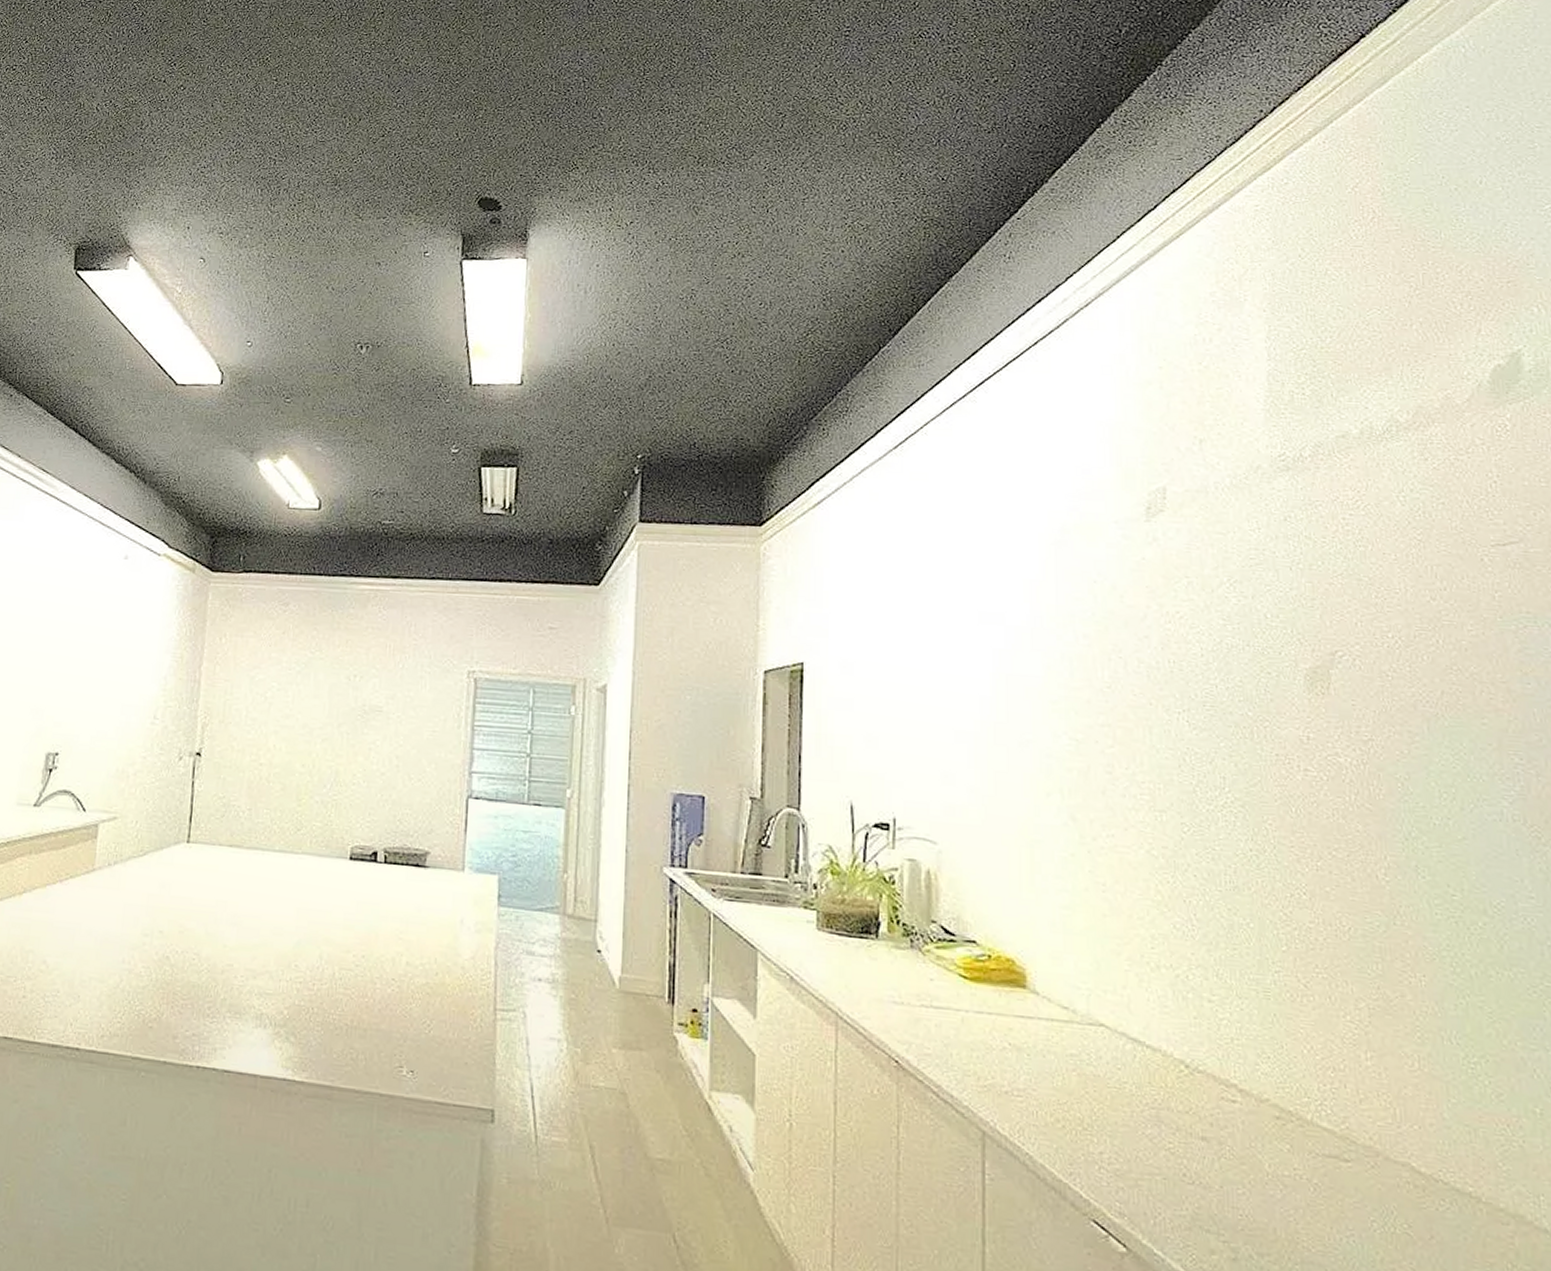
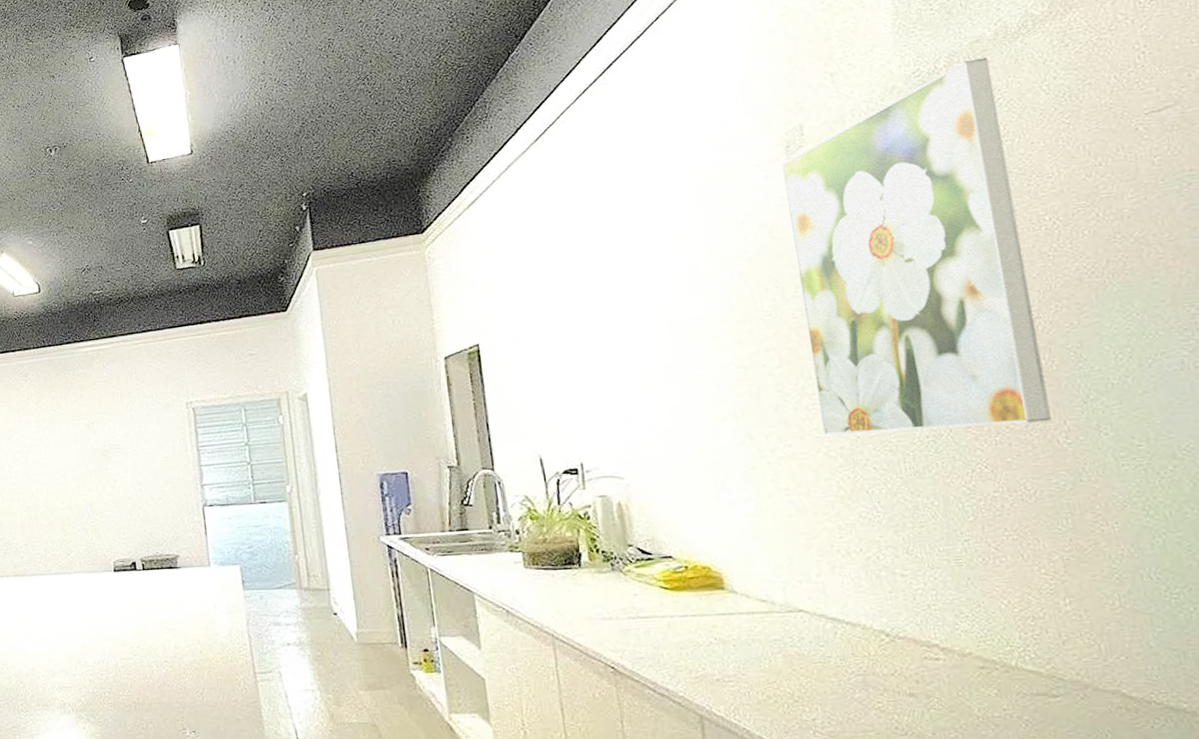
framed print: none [1139,454,1373,854] -> present [781,57,1052,436]

